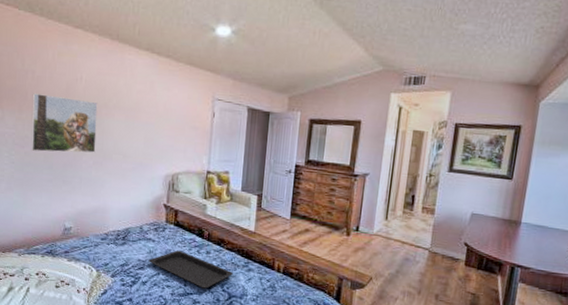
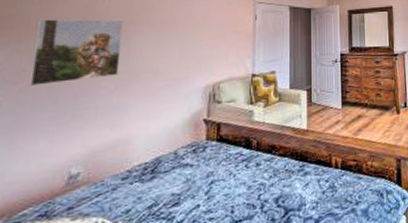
serving tray: present [148,250,234,289] -> none [184,170,289,211]

